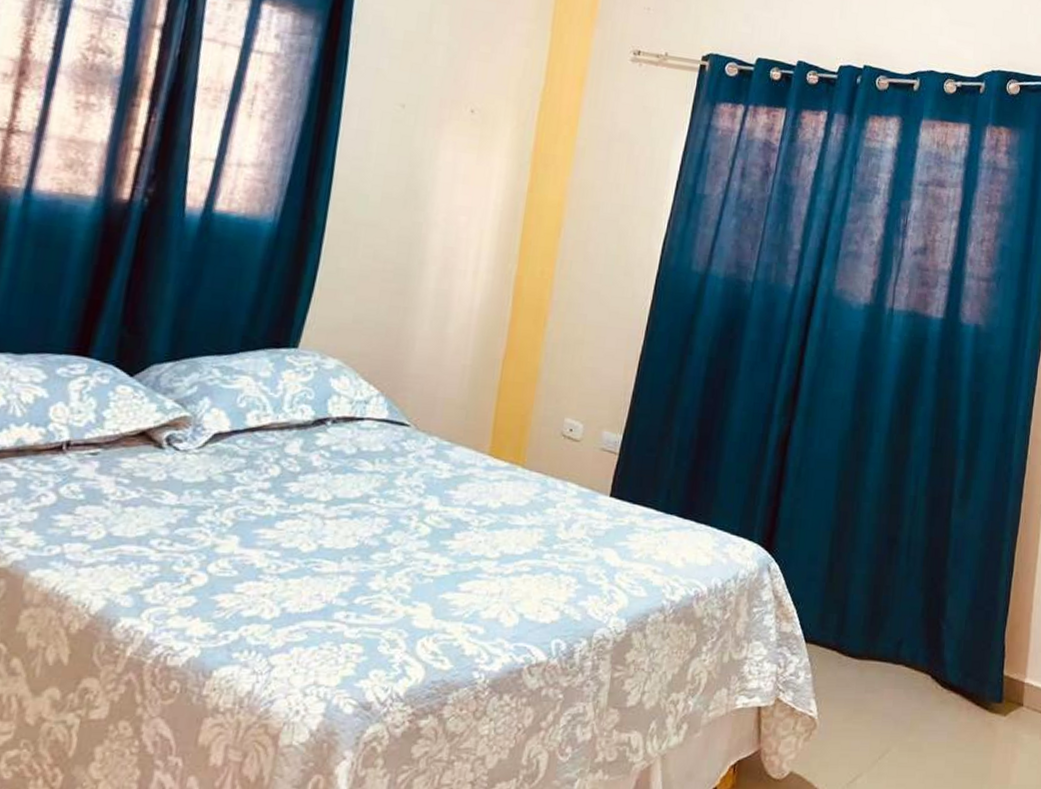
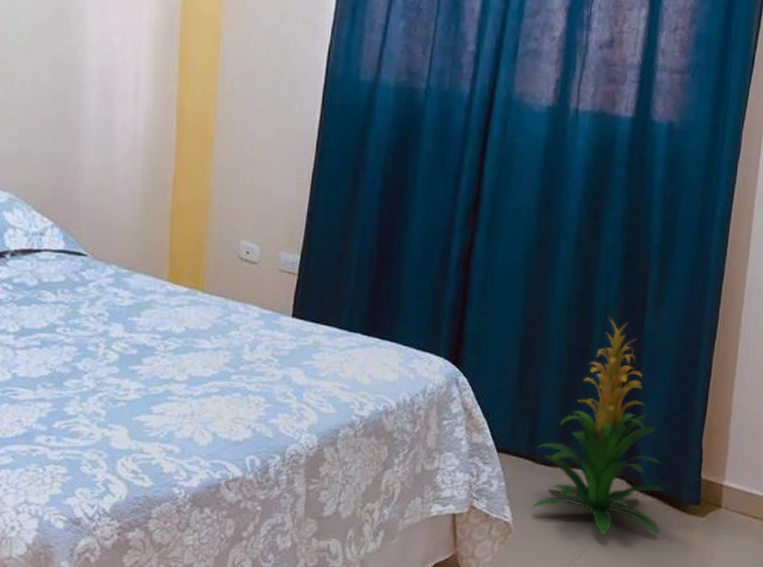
indoor plant: none [837,510,968,732] -> present [531,318,665,535]

